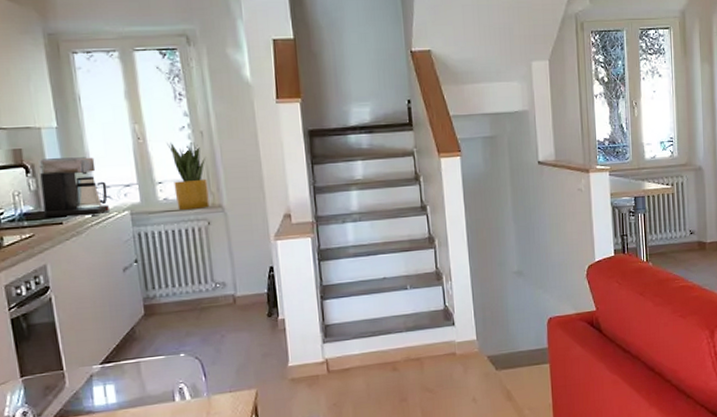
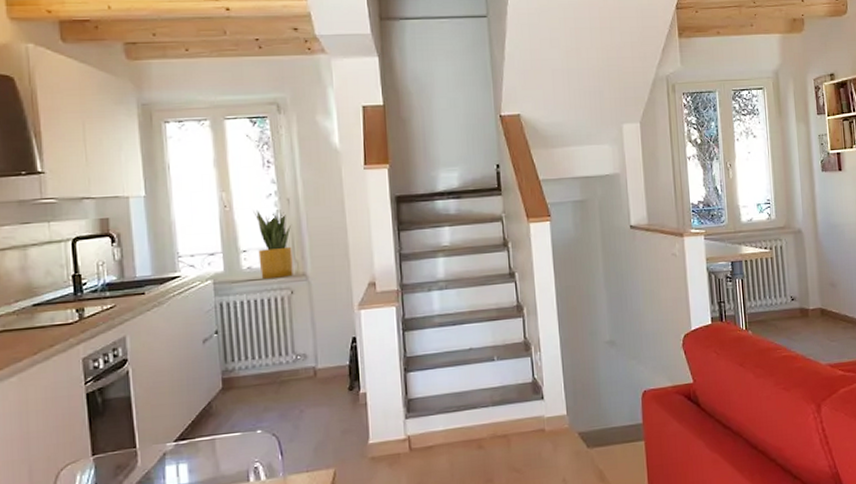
coffee maker: present [39,157,109,218] -> none [125,225,192,288]

